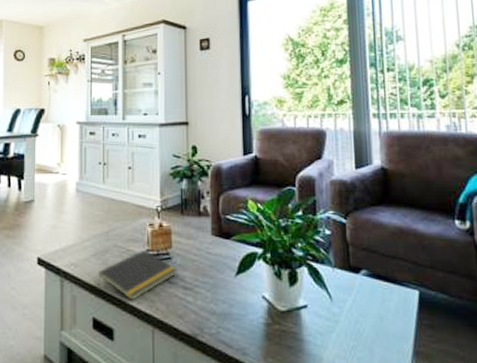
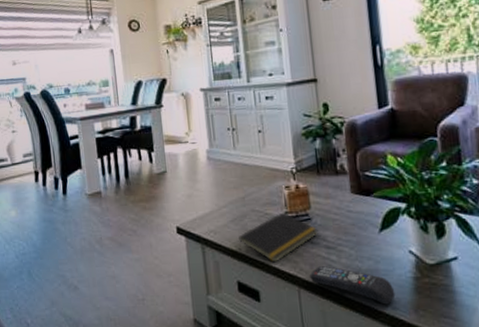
remote control: none [165,305,246,350] -> present [309,265,395,305]

